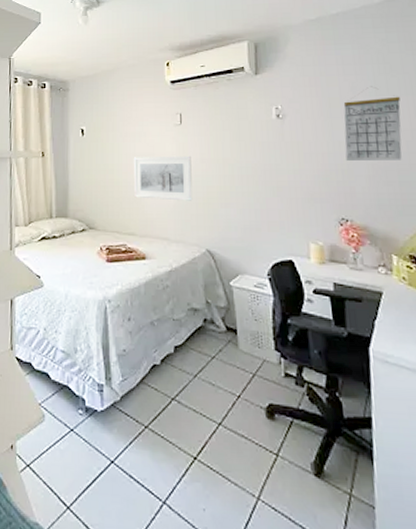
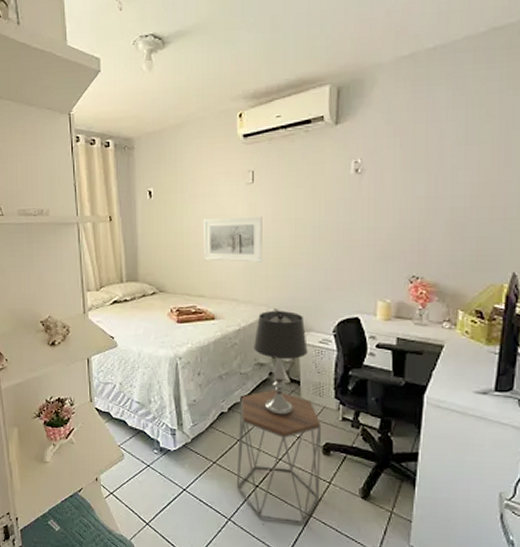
side table: none [171,338,266,509] -> present [236,389,322,524]
table lamp: none [185,252,243,371] -> present [253,311,308,417]
calendar: present [343,86,402,160] -> none [424,133,491,217]

